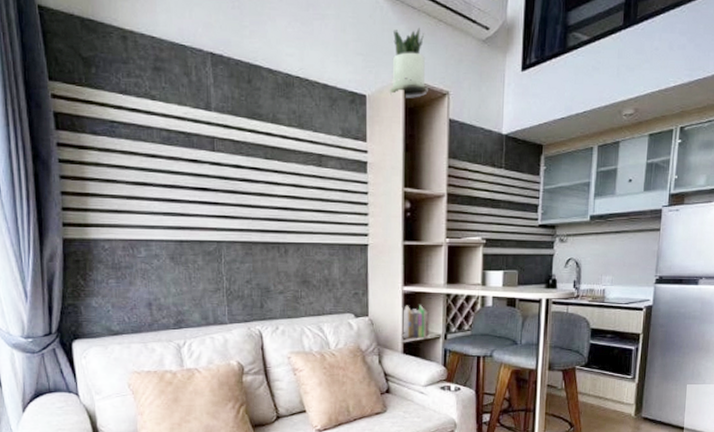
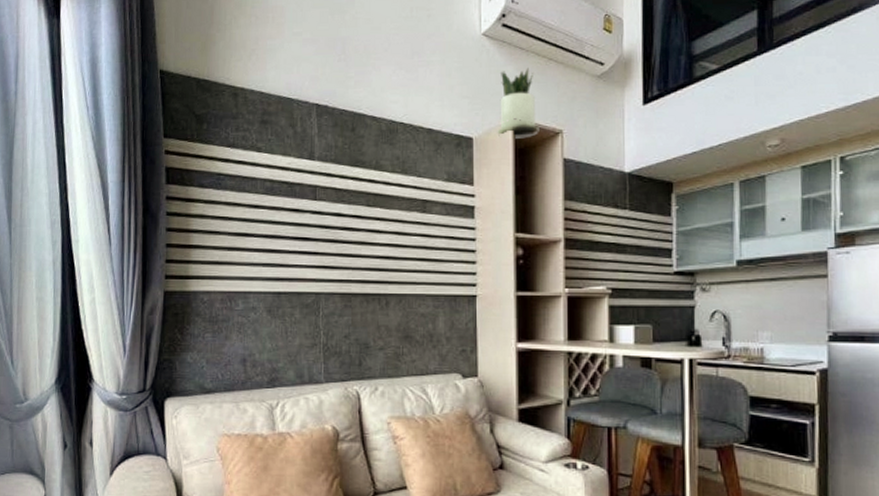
books: present [401,305,429,338] -> none [515,364,548,404]

